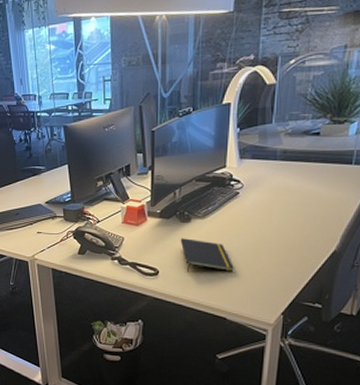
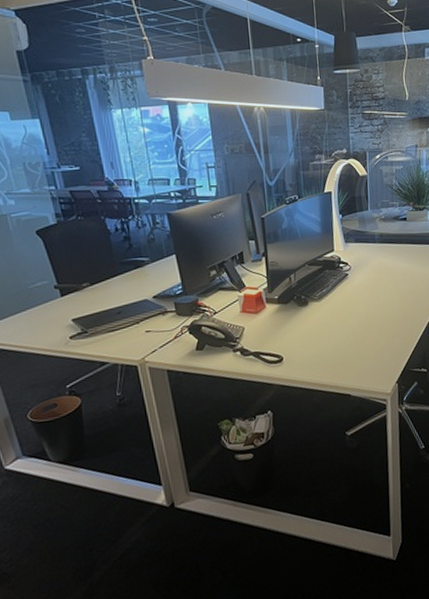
notepad: present [180,238,234,272] -> none [300,321,352,355]

